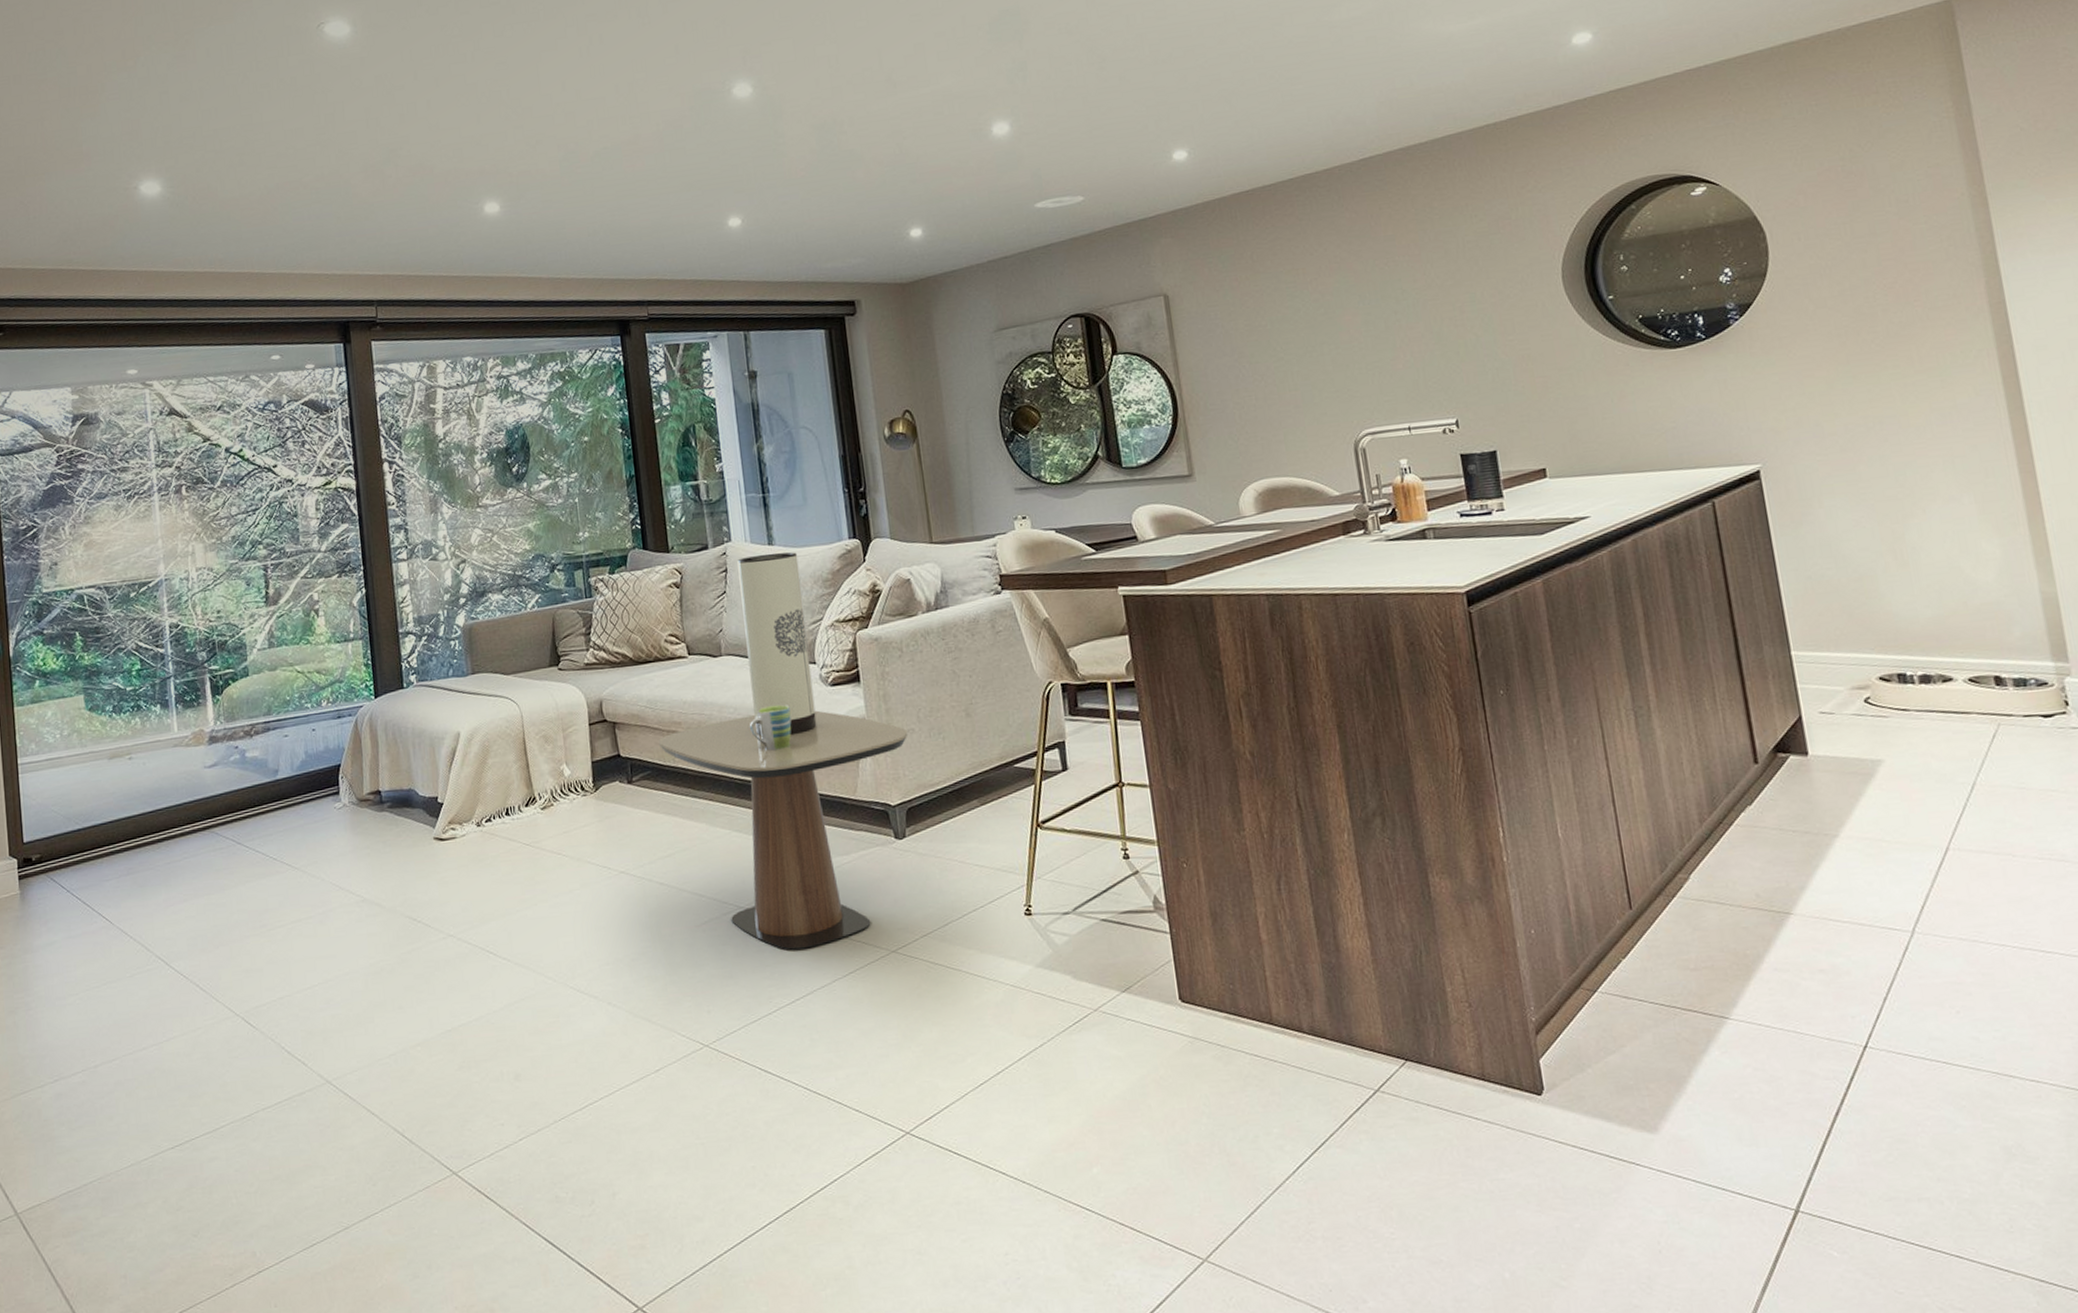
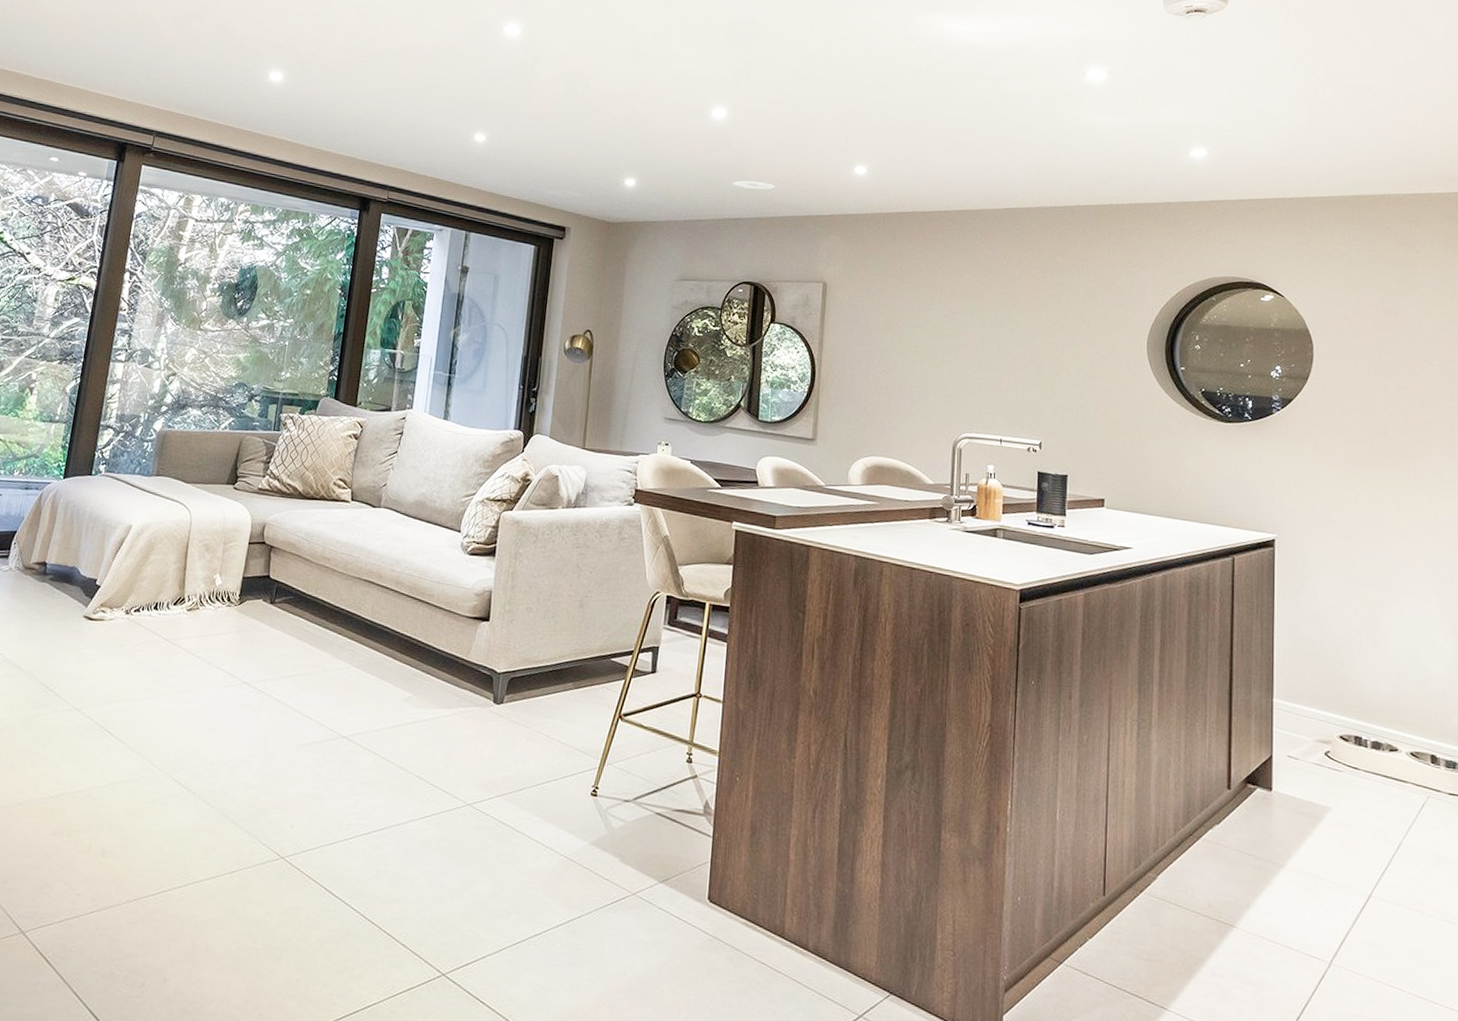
side table: present [658,710,908,950] -> none [305,565,526,787]
table lamp: present [737,552,817,736] -> none [394,425,467,592]
mug: present [749,704,792,751] -> none [389,560,429,602]

